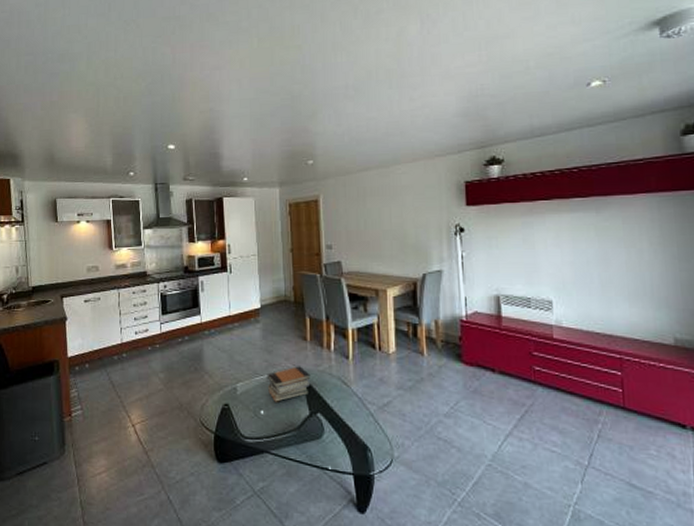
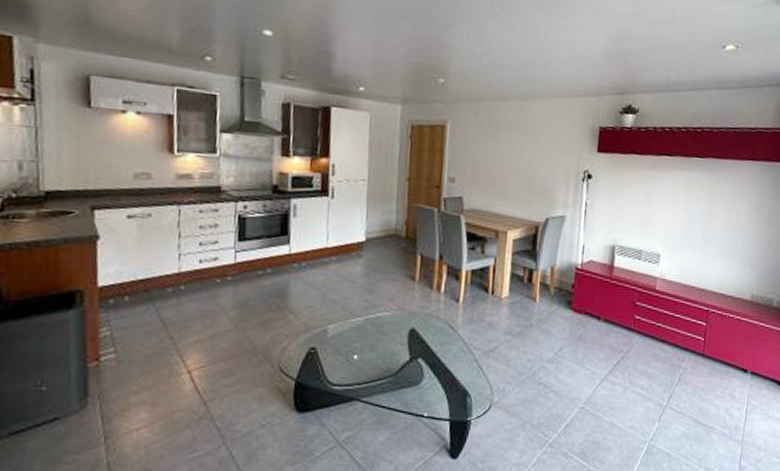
book stack: present [267,366,311,402] -> none [365,308,415,346]

